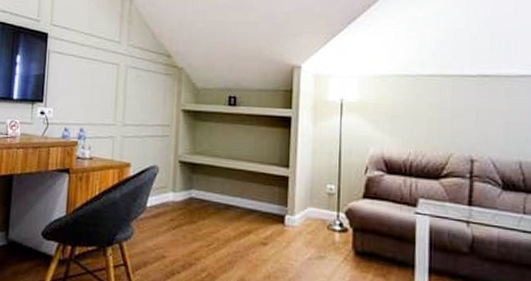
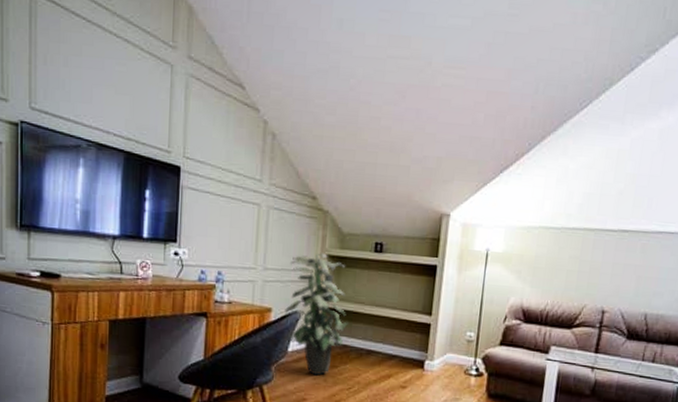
indoor plant: none [143,108,207,232] -> present [285,253,350,376]

